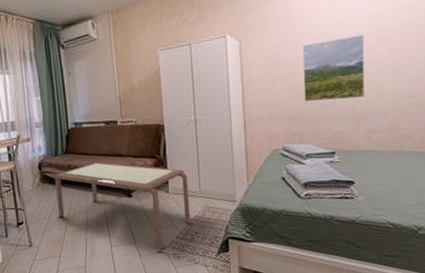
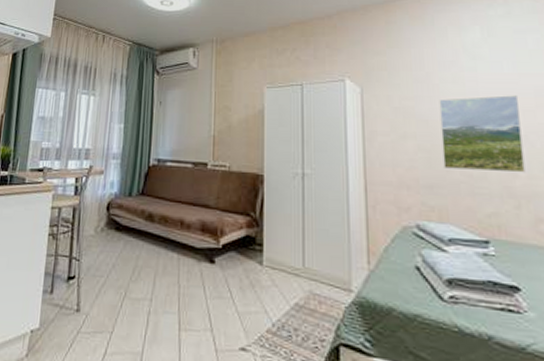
coffee table: present [55,162,194,250] -> none [118,211,293,347]

